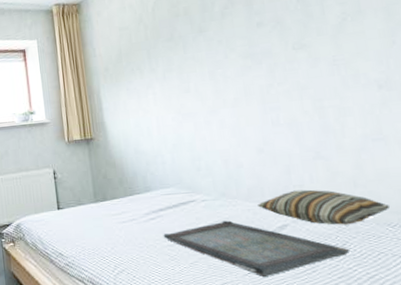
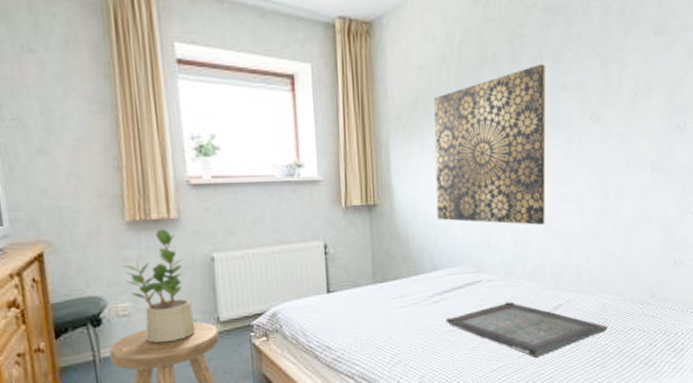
wall art: none [134,8,256,149] -> present [433,64,546,225]
pillow: present [258,189,391,225] -> none [539,269,644,304]

